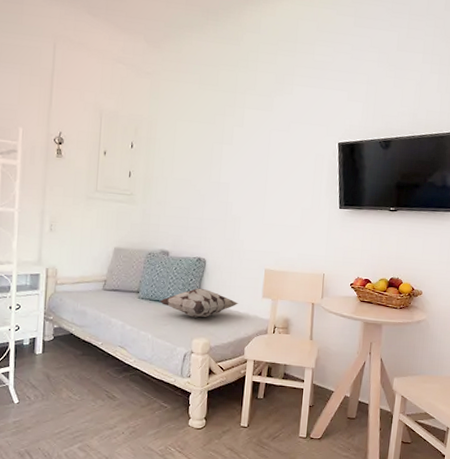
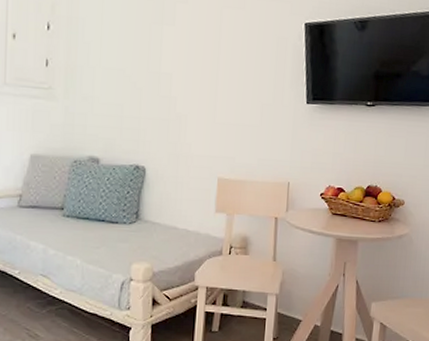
decorative pillow: present [160,288,239,318] -> none [90,202,187,238]

